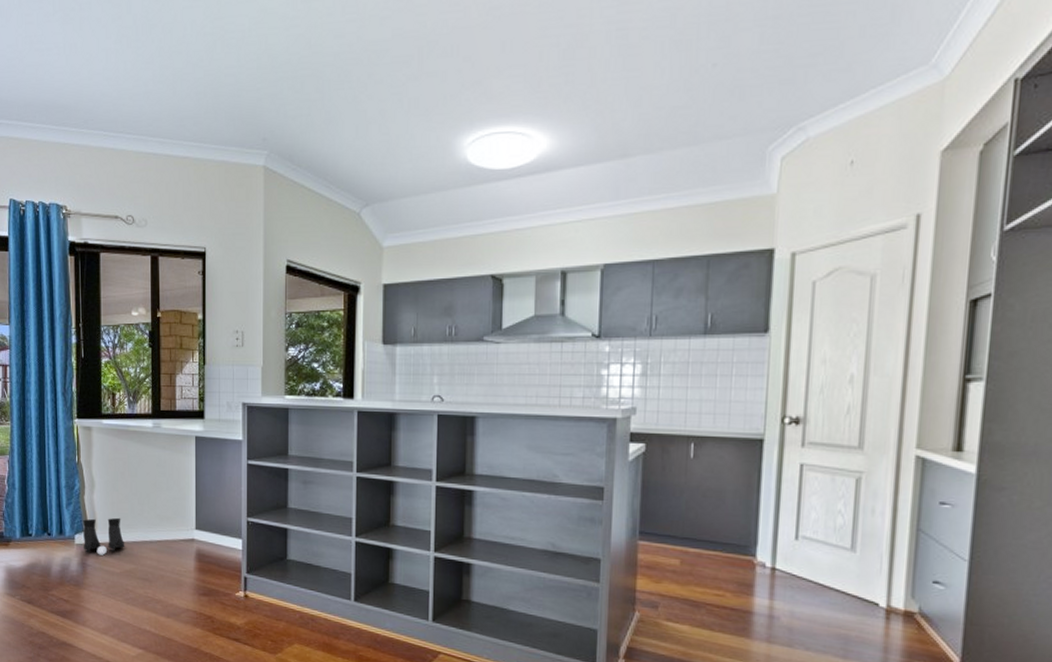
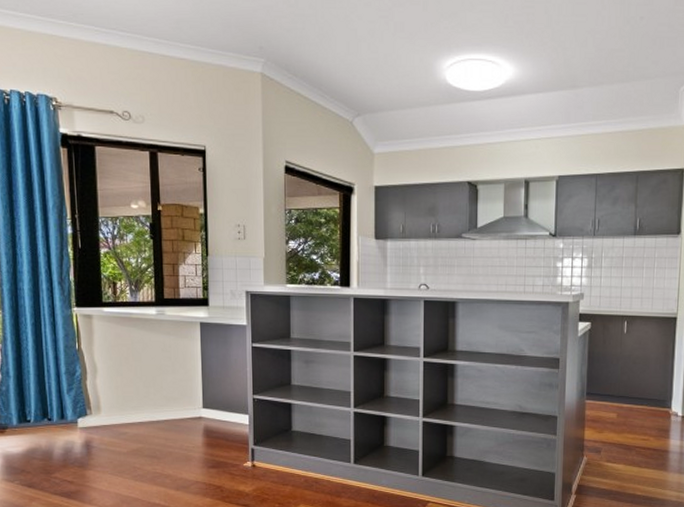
boots: present [83,517,125,555] -> none [86,400,132,437]

